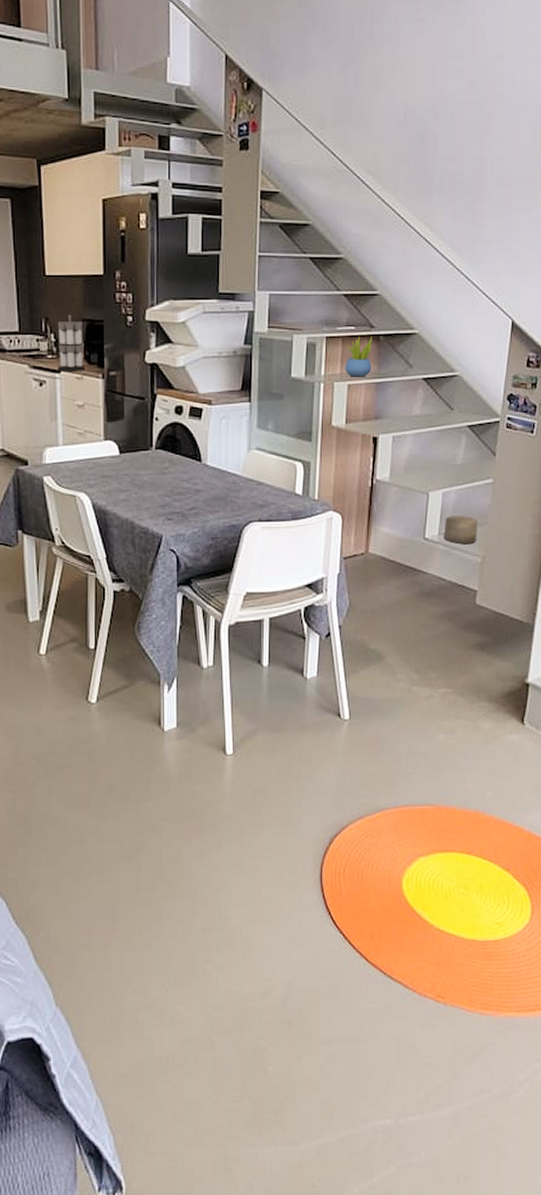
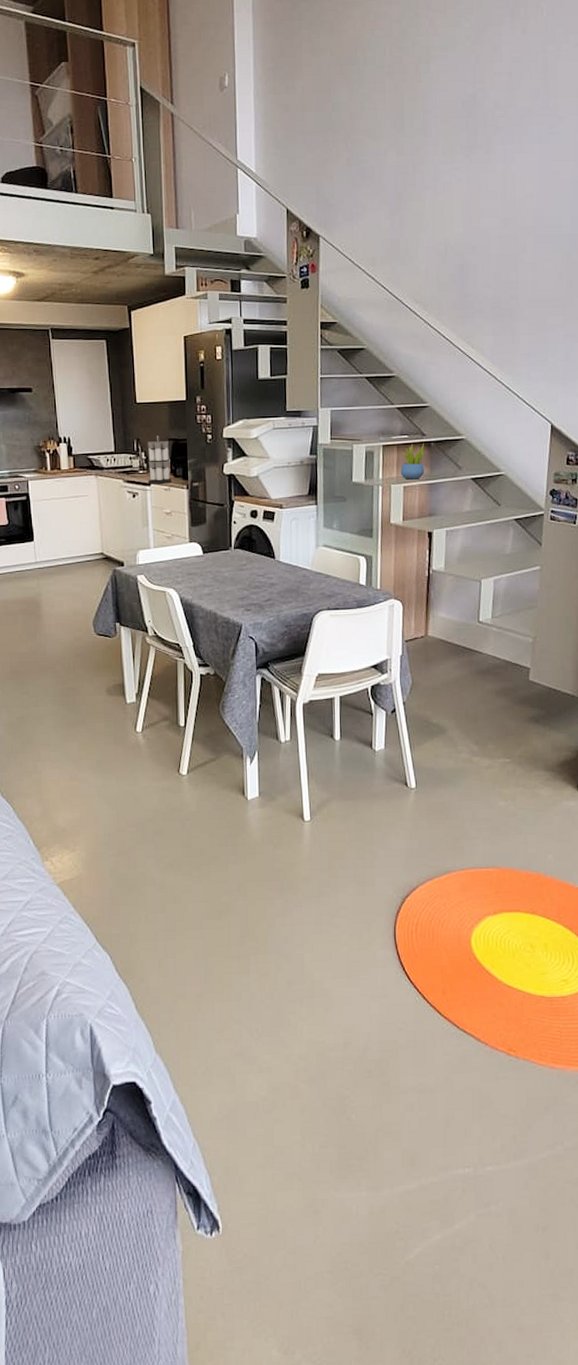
decorative box: present [443,516,478,545] -> none [496,600,528,627]

